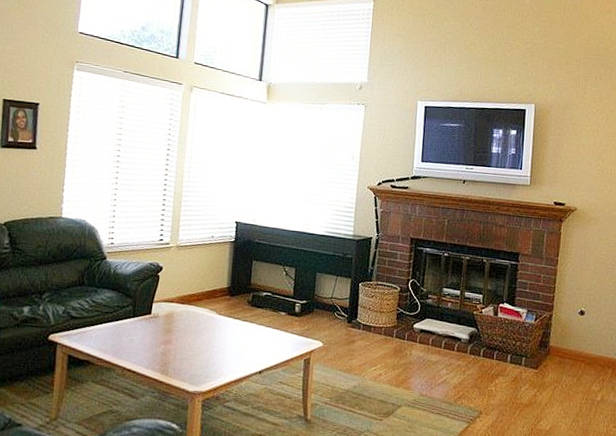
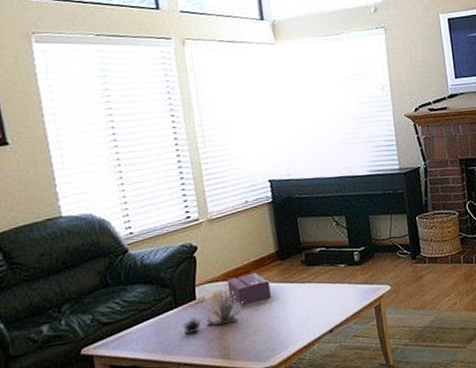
succulent plant: none [134,304,194,344] -> present [181,282,247,334]
tissue box: none [179,301,216,329] -> present [227,273,271,304]

